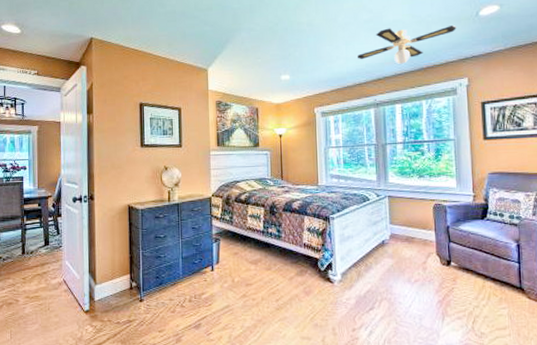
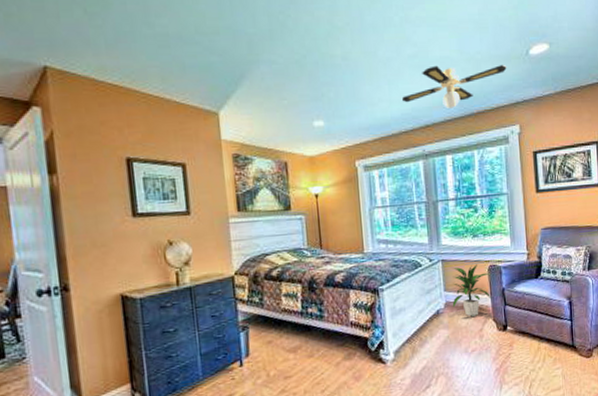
indoor plant: none [397,202,436,249] -> present [452,264,492,317]

